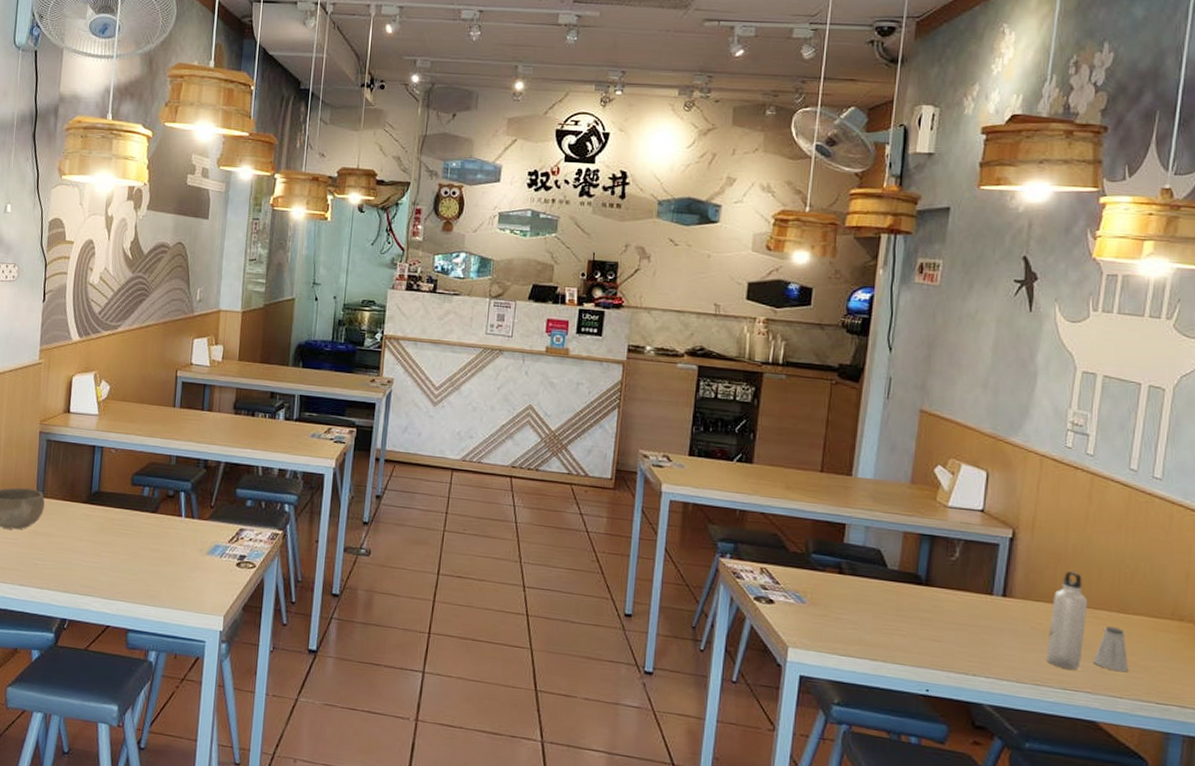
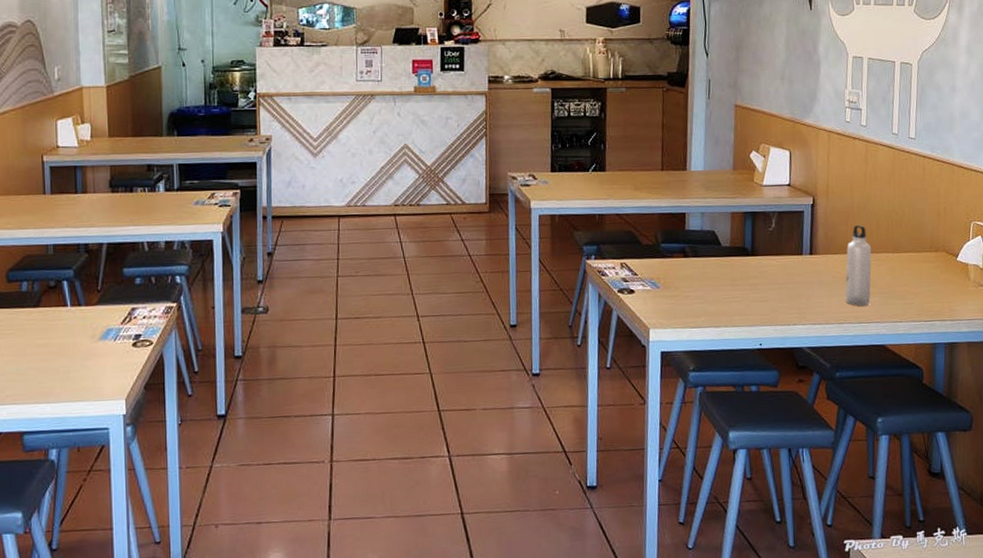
saltshaker: present [1092,626,1129,672] -> none [878,265,904,301]

